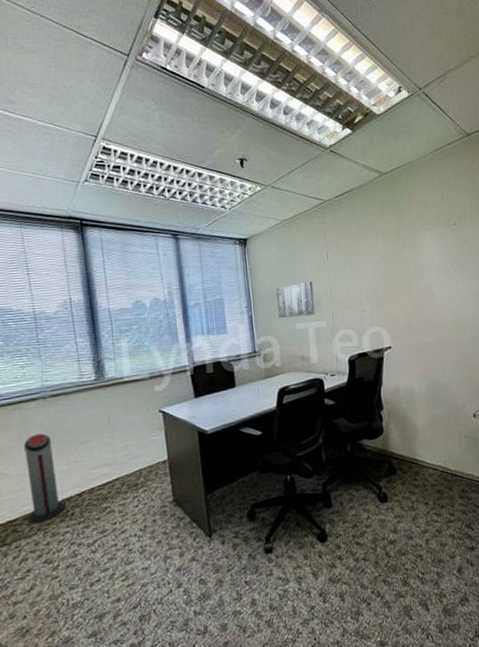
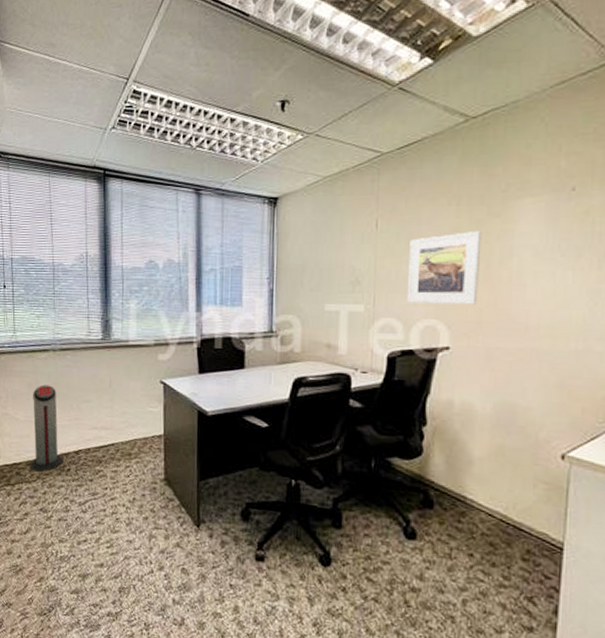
wall art: present [276,281,315,318] -> none [305,253,353,296]
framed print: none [353,257,406,316] -> present [406,231,482,305]

